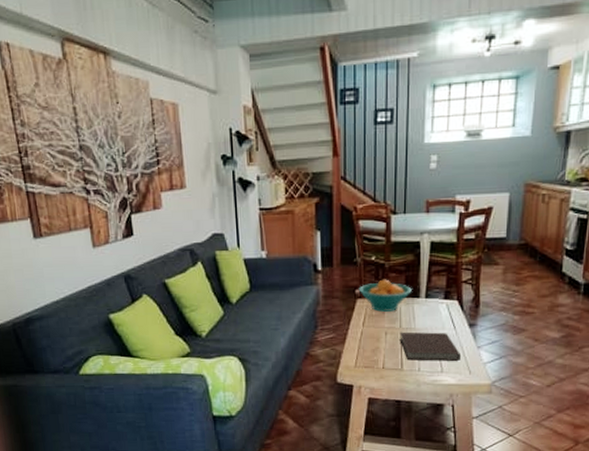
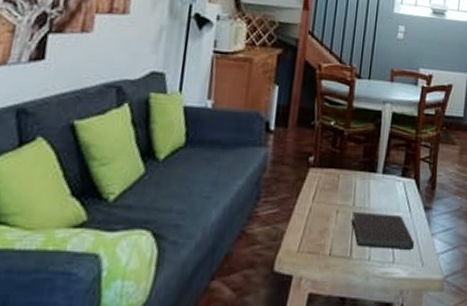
fruit bowl: present [358,279,412,312] -> none [312,148,370,186]

